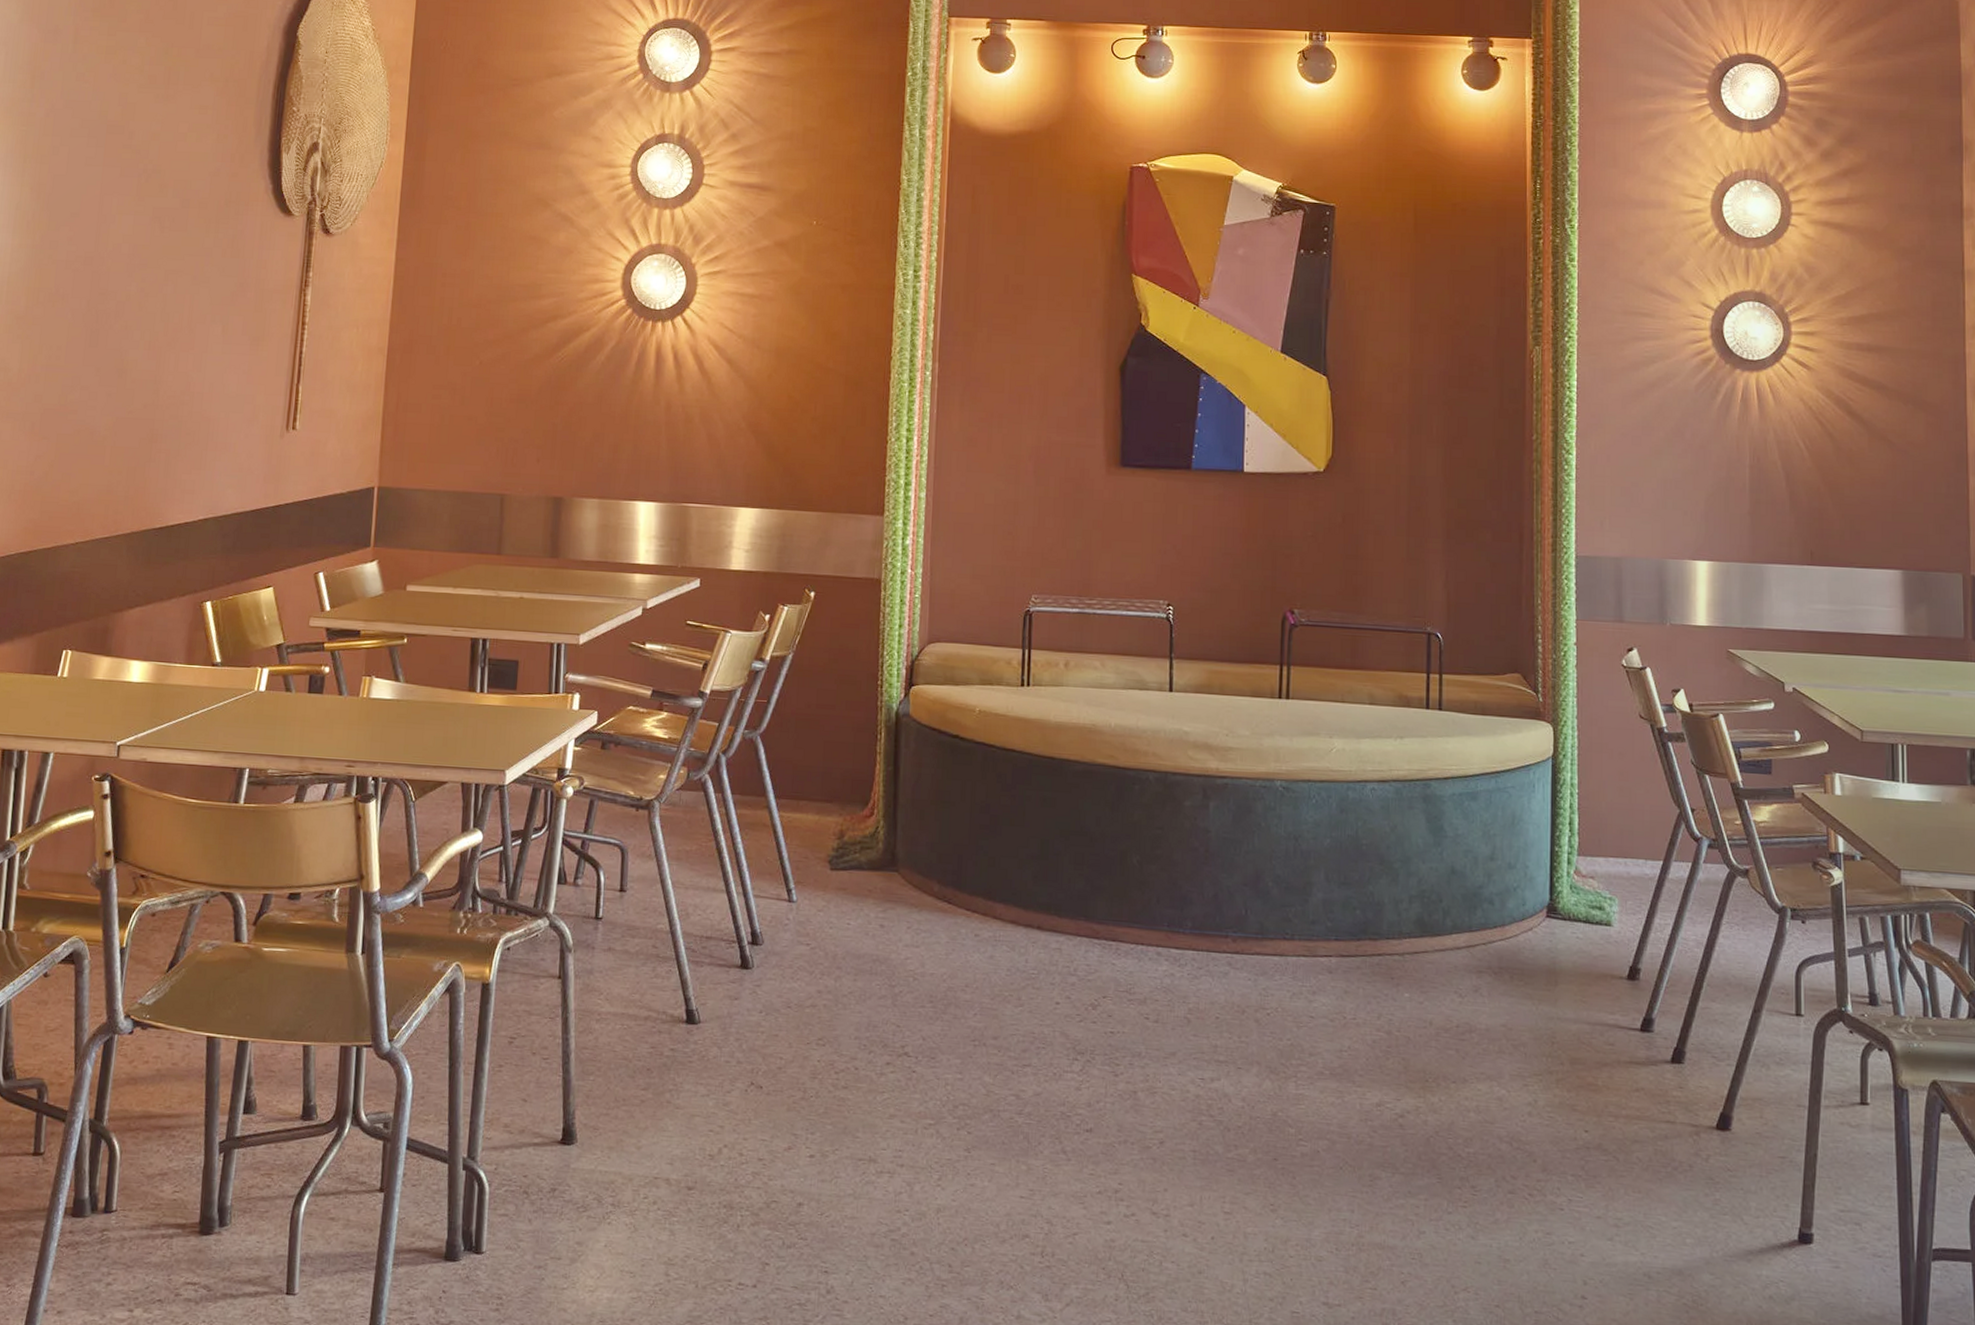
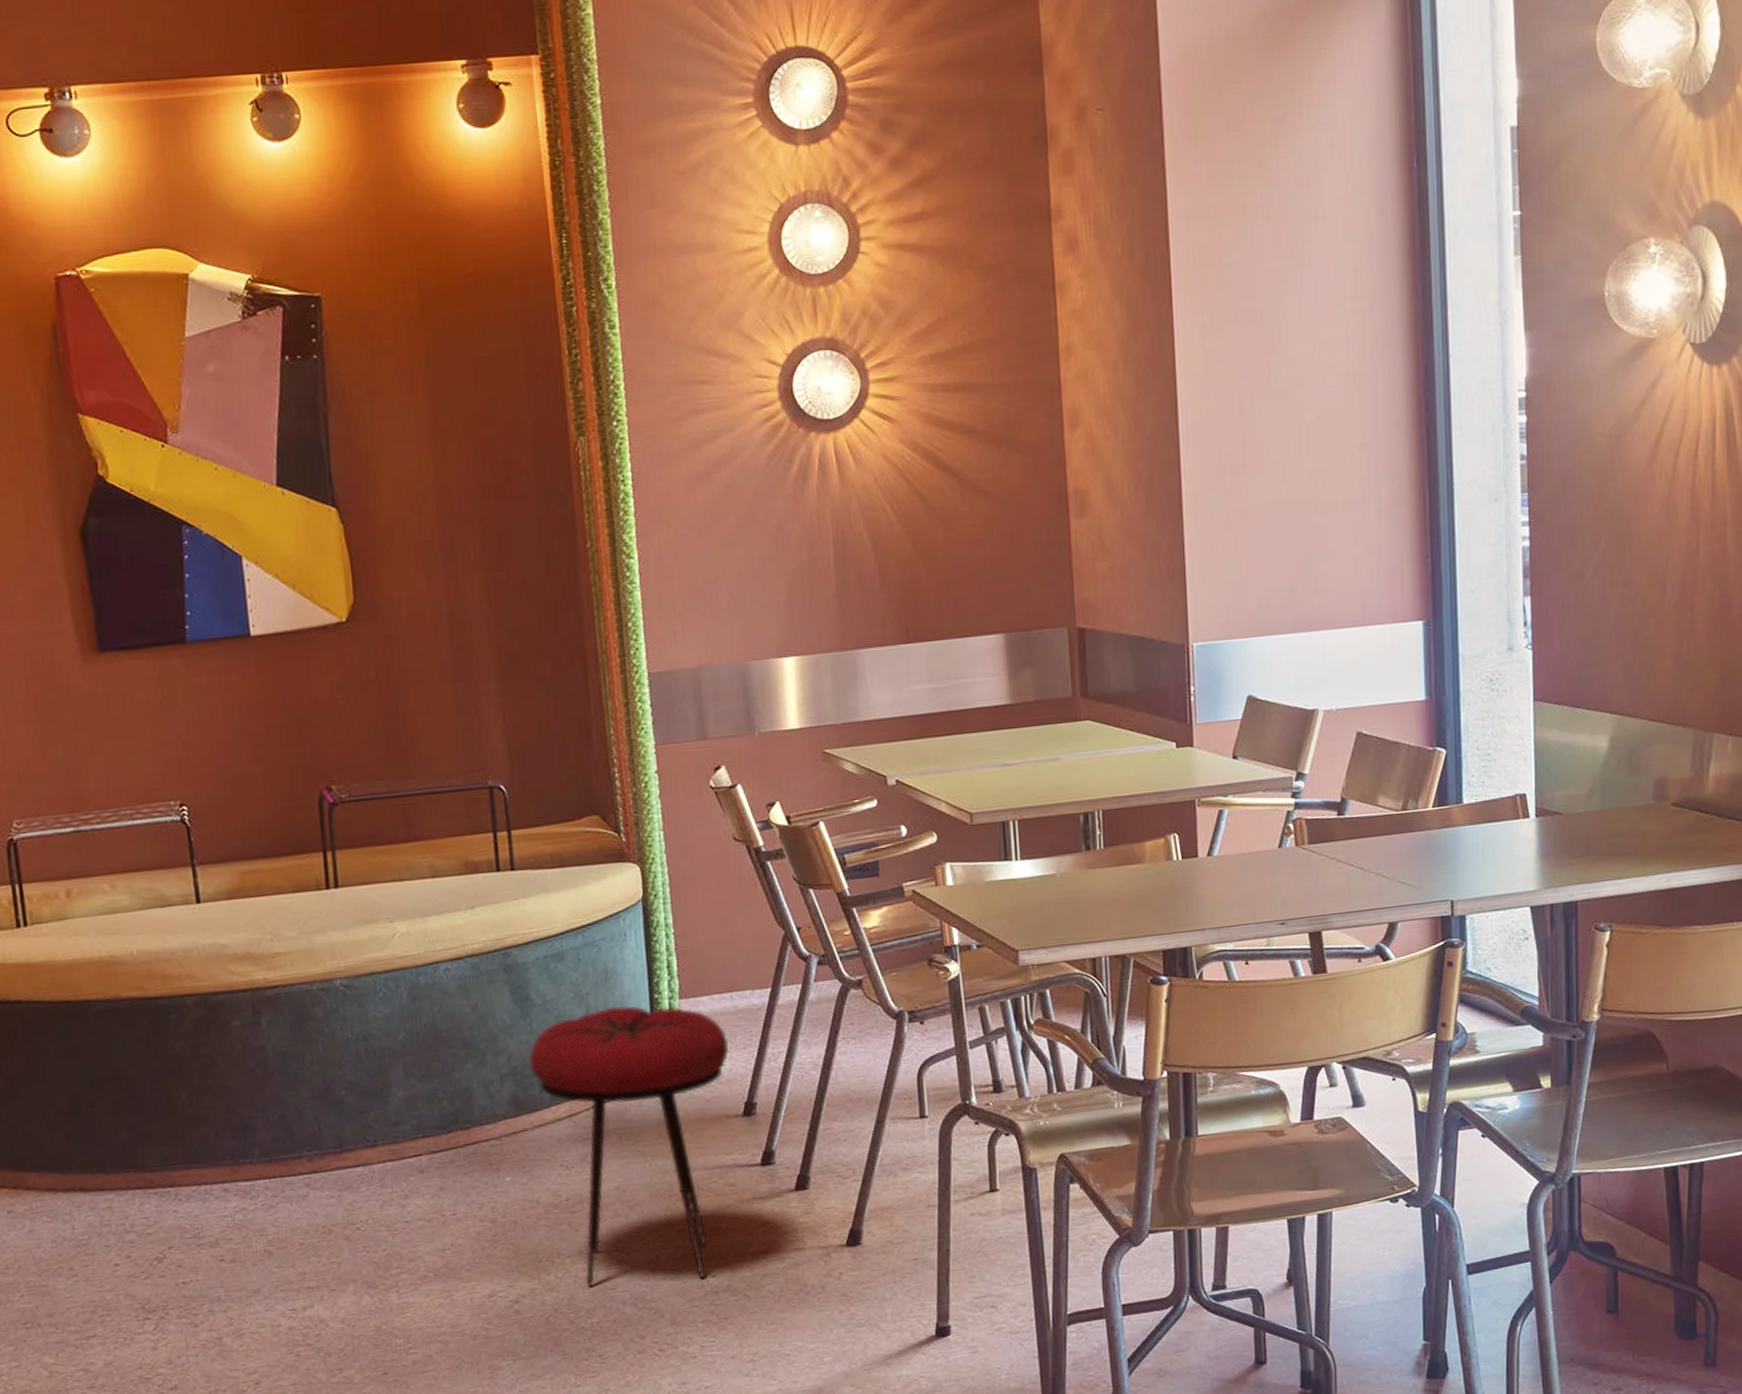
stool: none [1436,850,1620,1132] -> present [528,1006,730,1287]

